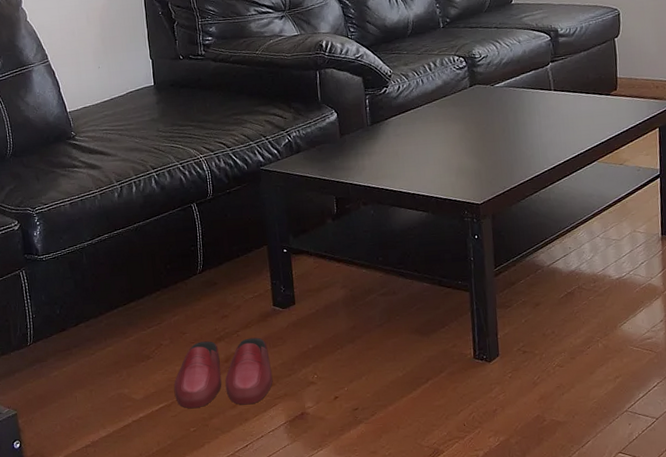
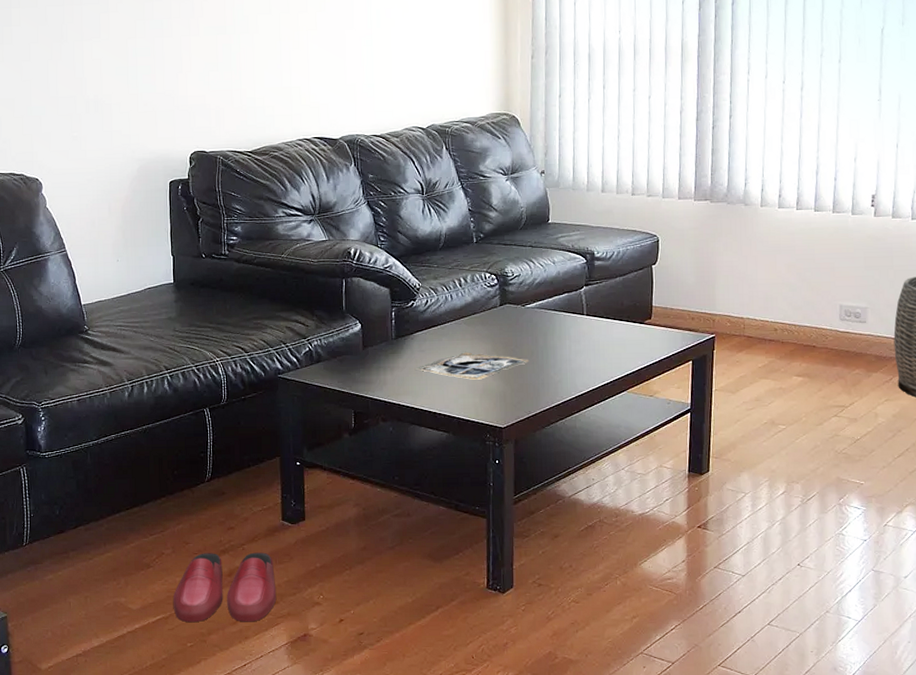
magazine: none [391,133,501,160] -> present [414,352,528,380]

